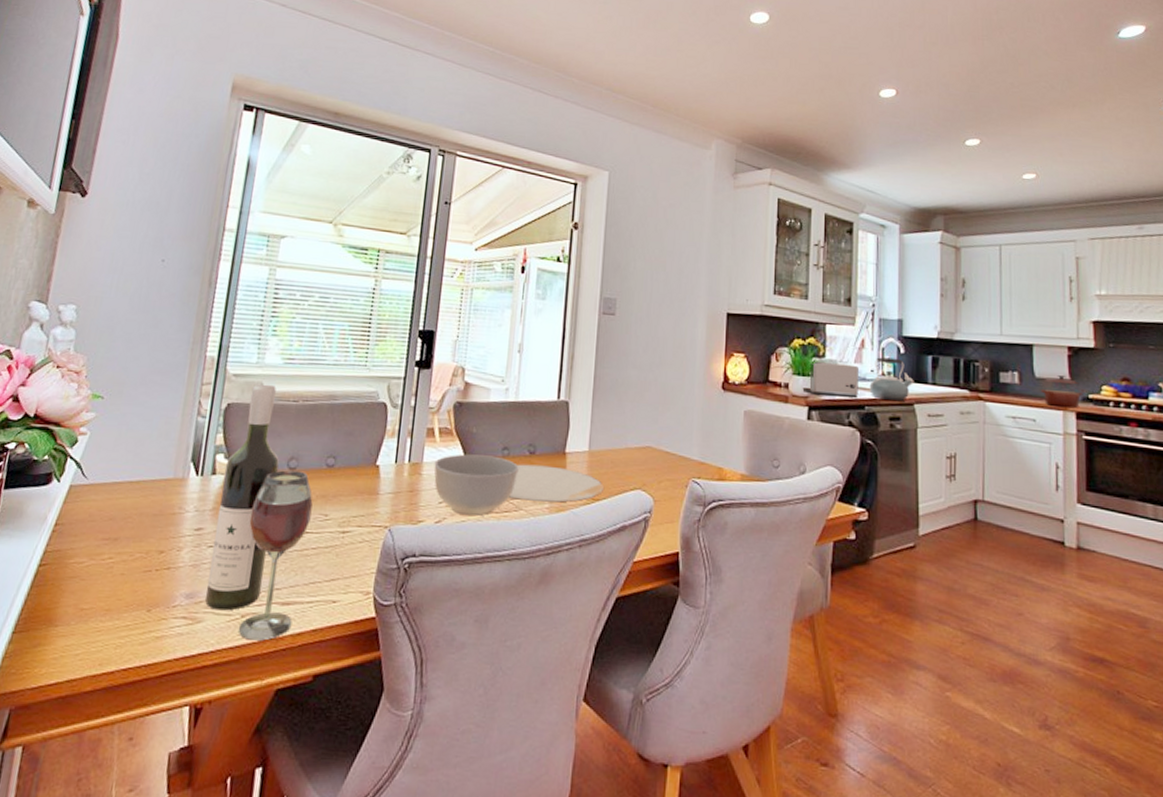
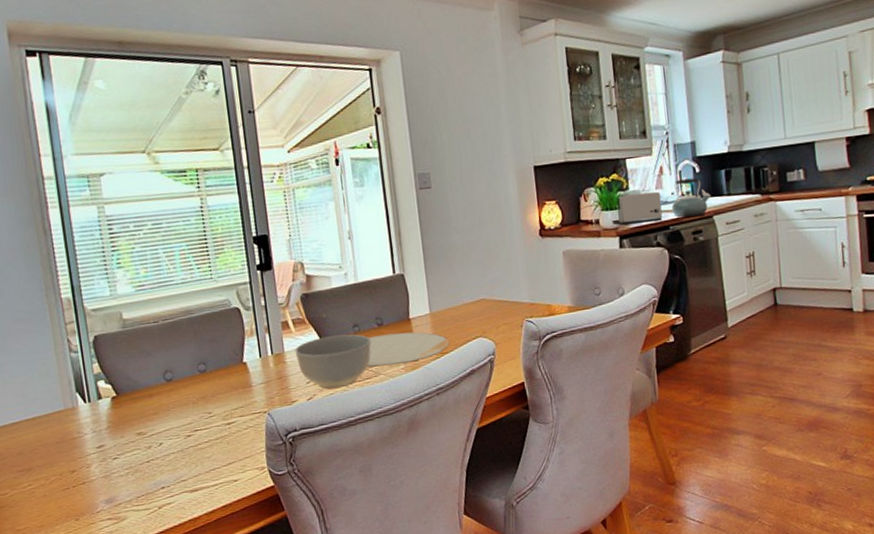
bottle: present [204,384,280,611] -> none [108,311,171,508]
wineglass: present [238,470,313,641] -> none [141,380,204,525]
saucepan: present [1040,375,1083,409] -> none [823,165,862,194]

